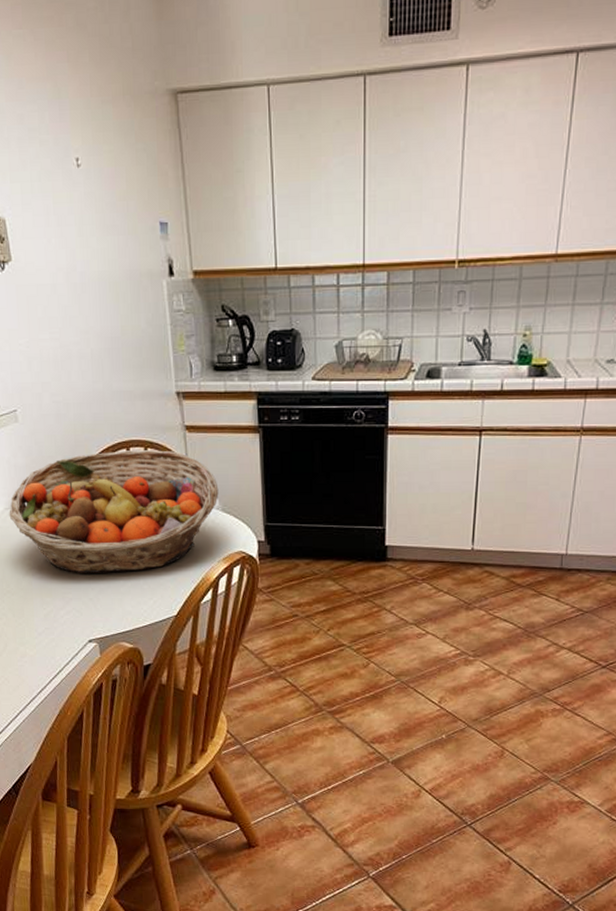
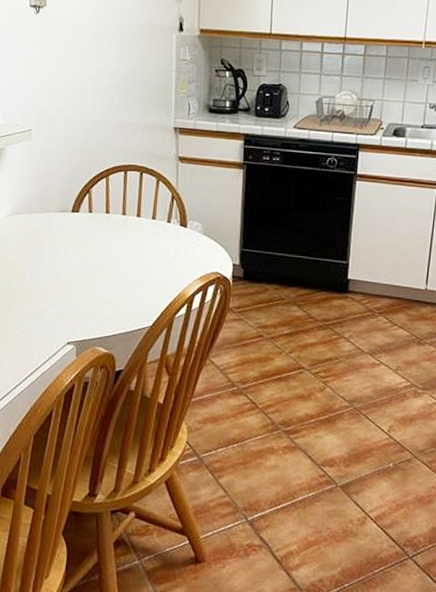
fruit basket: present [9,450,219,574] -> none [11,173,203,282]

